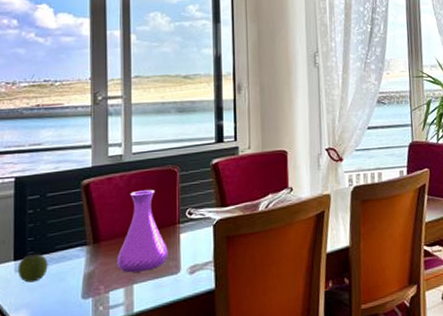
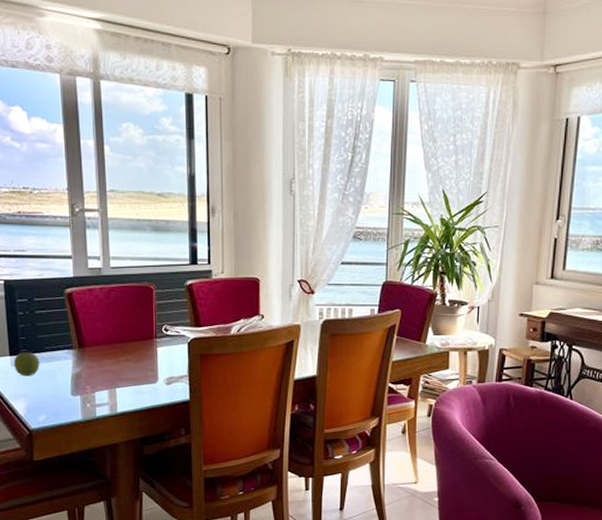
vase: present [116,190,168,273] -> none [100,304,146,378]

